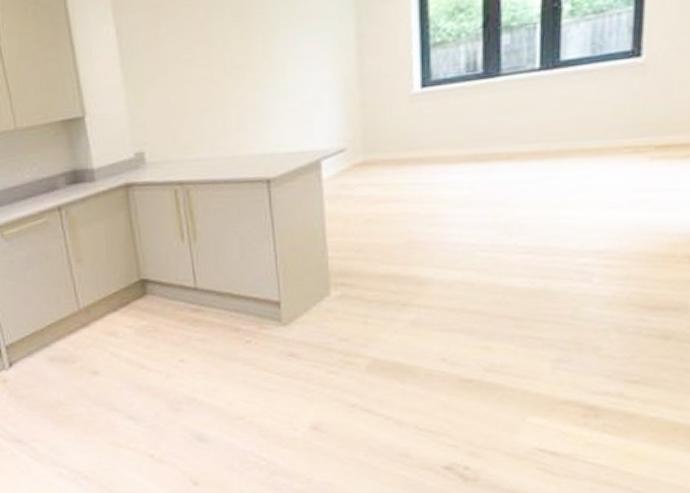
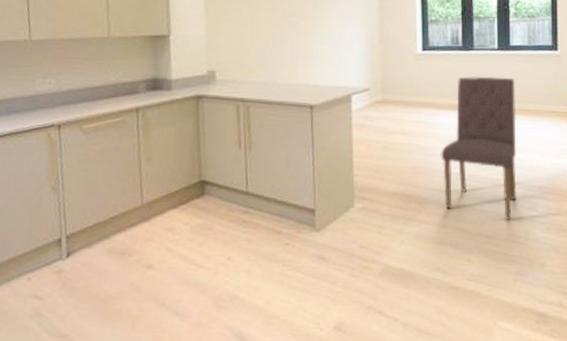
dining chair: none [449,108,566,296] -> present [441,76,517,220]

